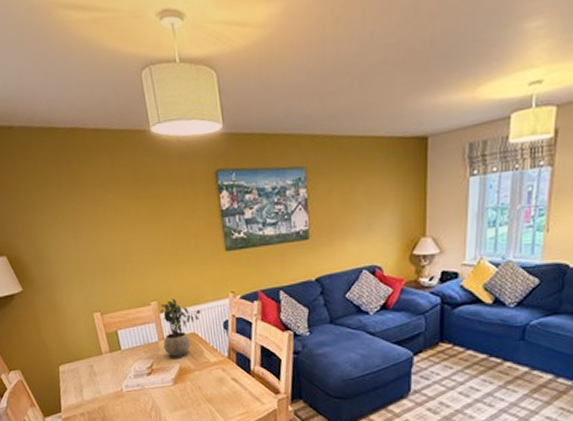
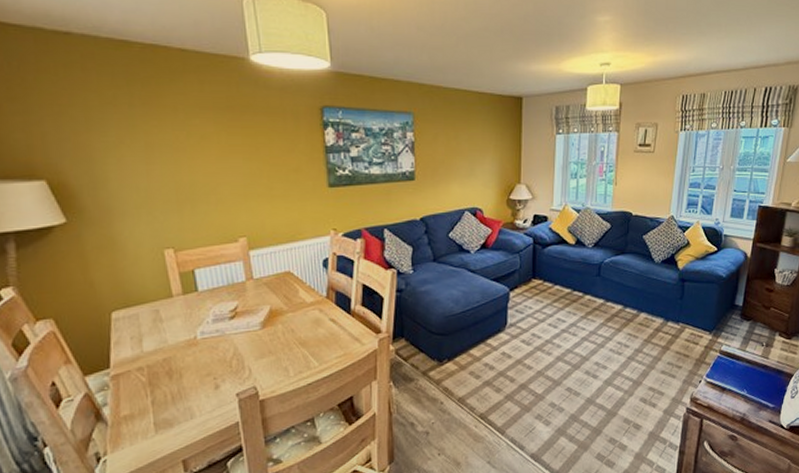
potted plant: present [160,298,201,358] -> none [250,235,298,300]

